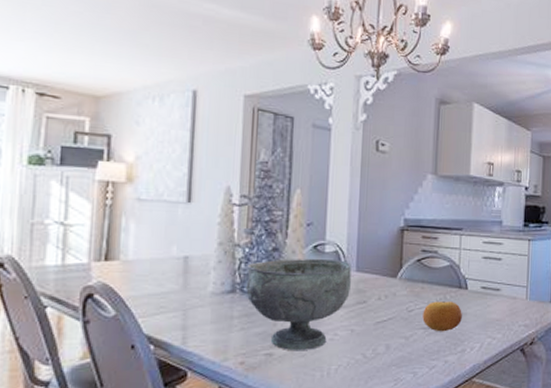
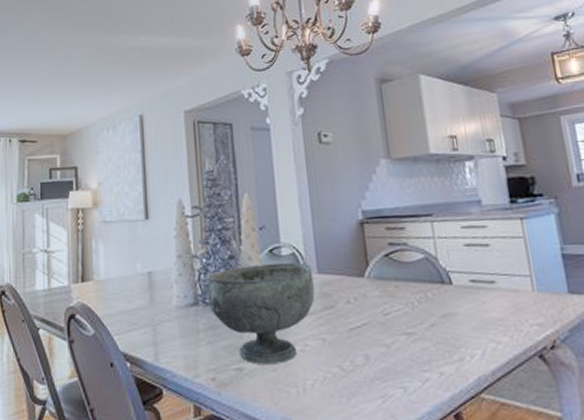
fruit: present [422,301,462,332] -> none [402,300,452,338]

